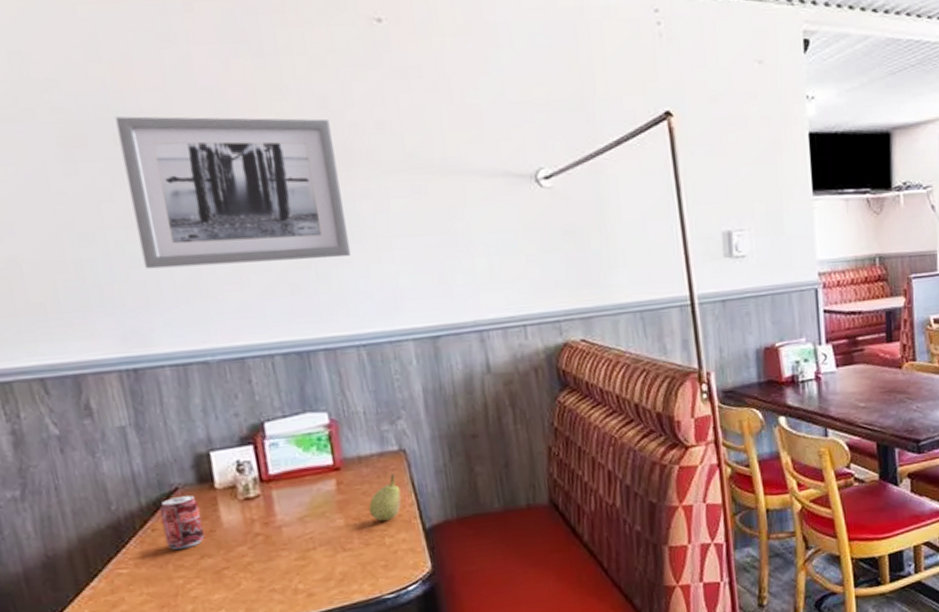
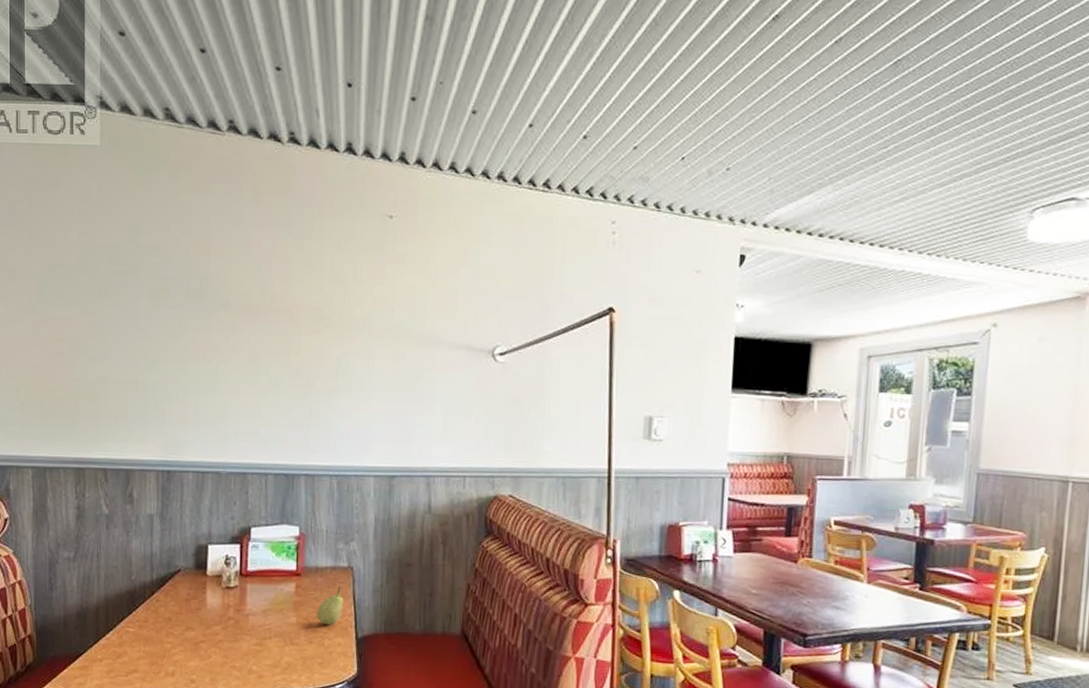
wall art: present [115,116,352,269] -> none [190,277,342,401]
beverage can: present [159,495,206,551] -> none [164,576,193,621]

